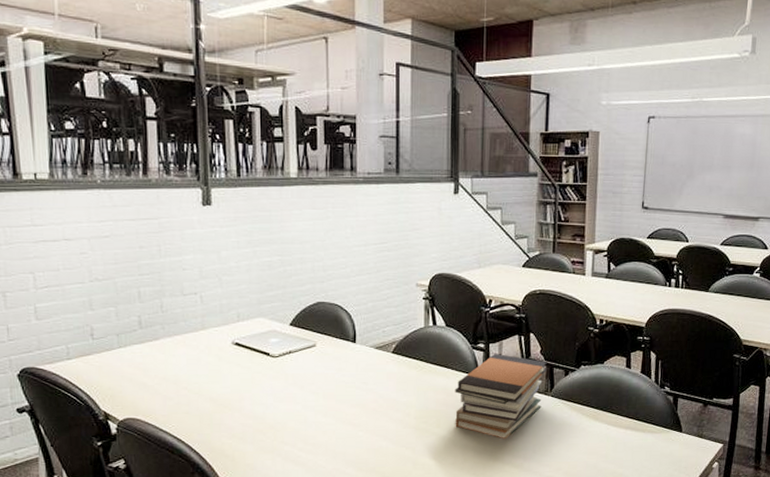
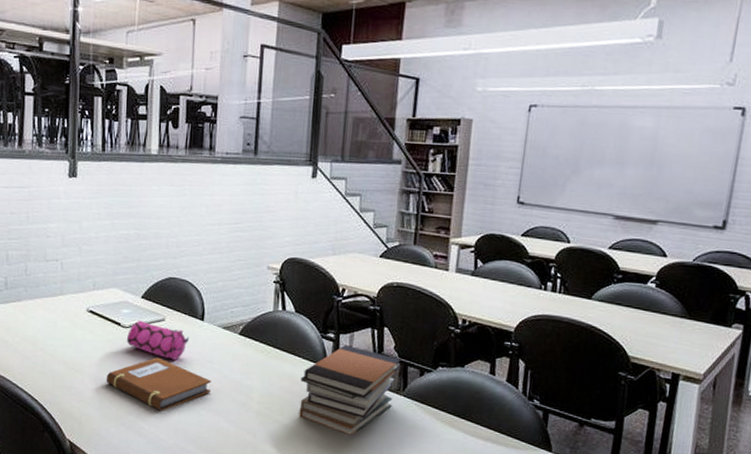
notebook: none [257,384,367,438] -> present [106,357,211,412]
pencil case: none [276,348,343,385] -> present [126,320,190,360]

